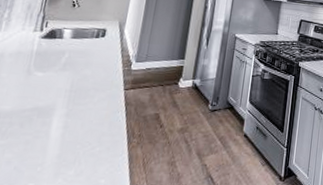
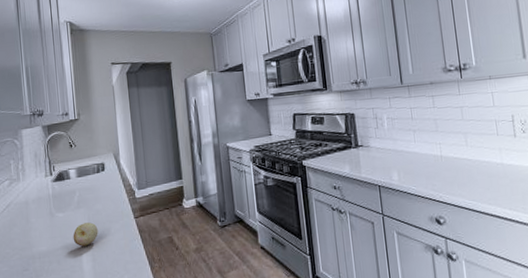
fruit: none [47,87,80,111] -> present [73,222,98,247]

